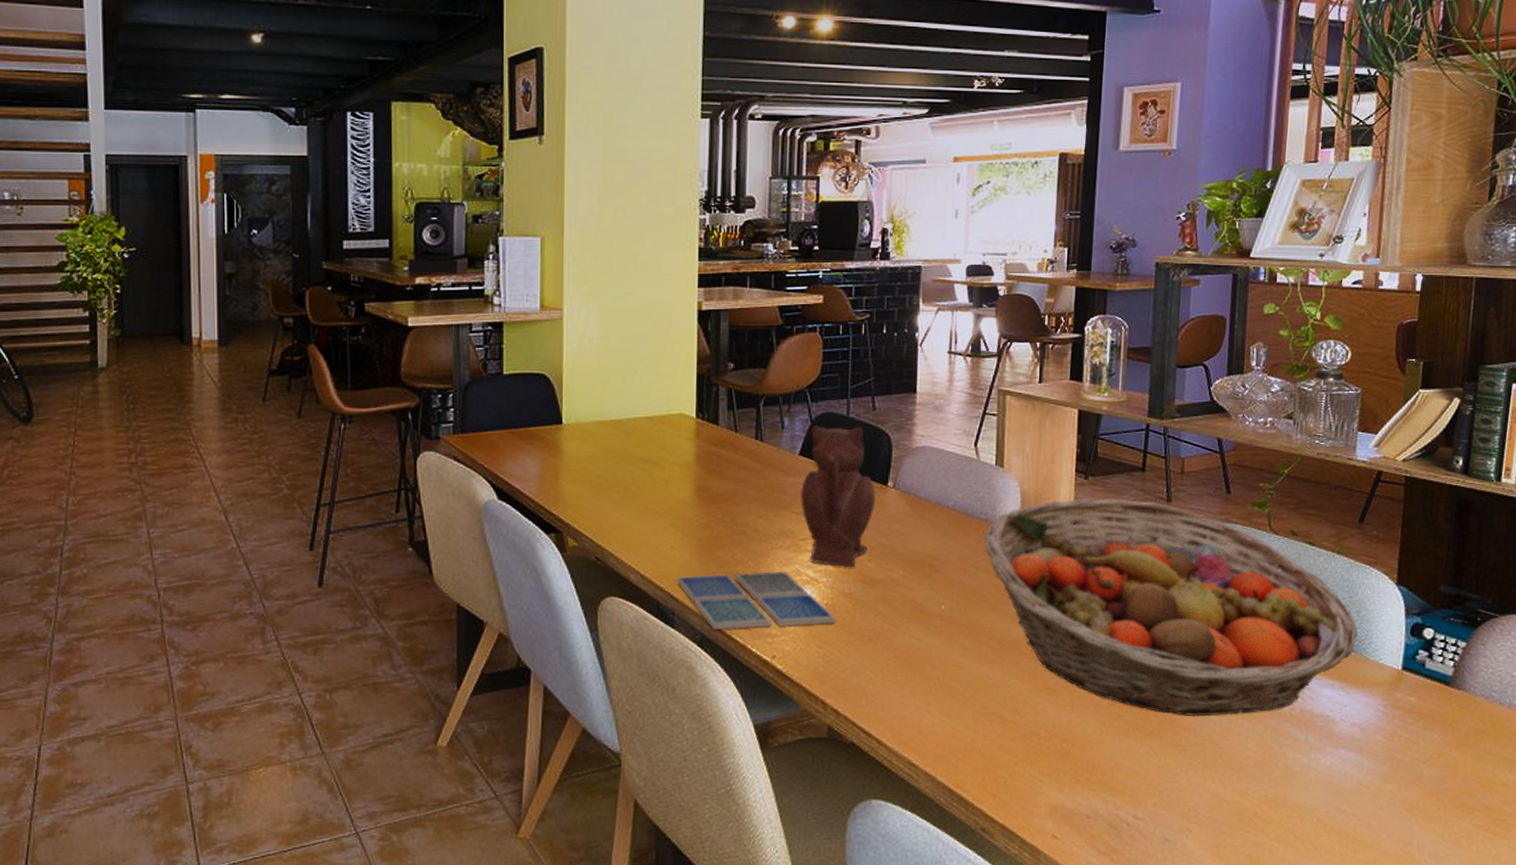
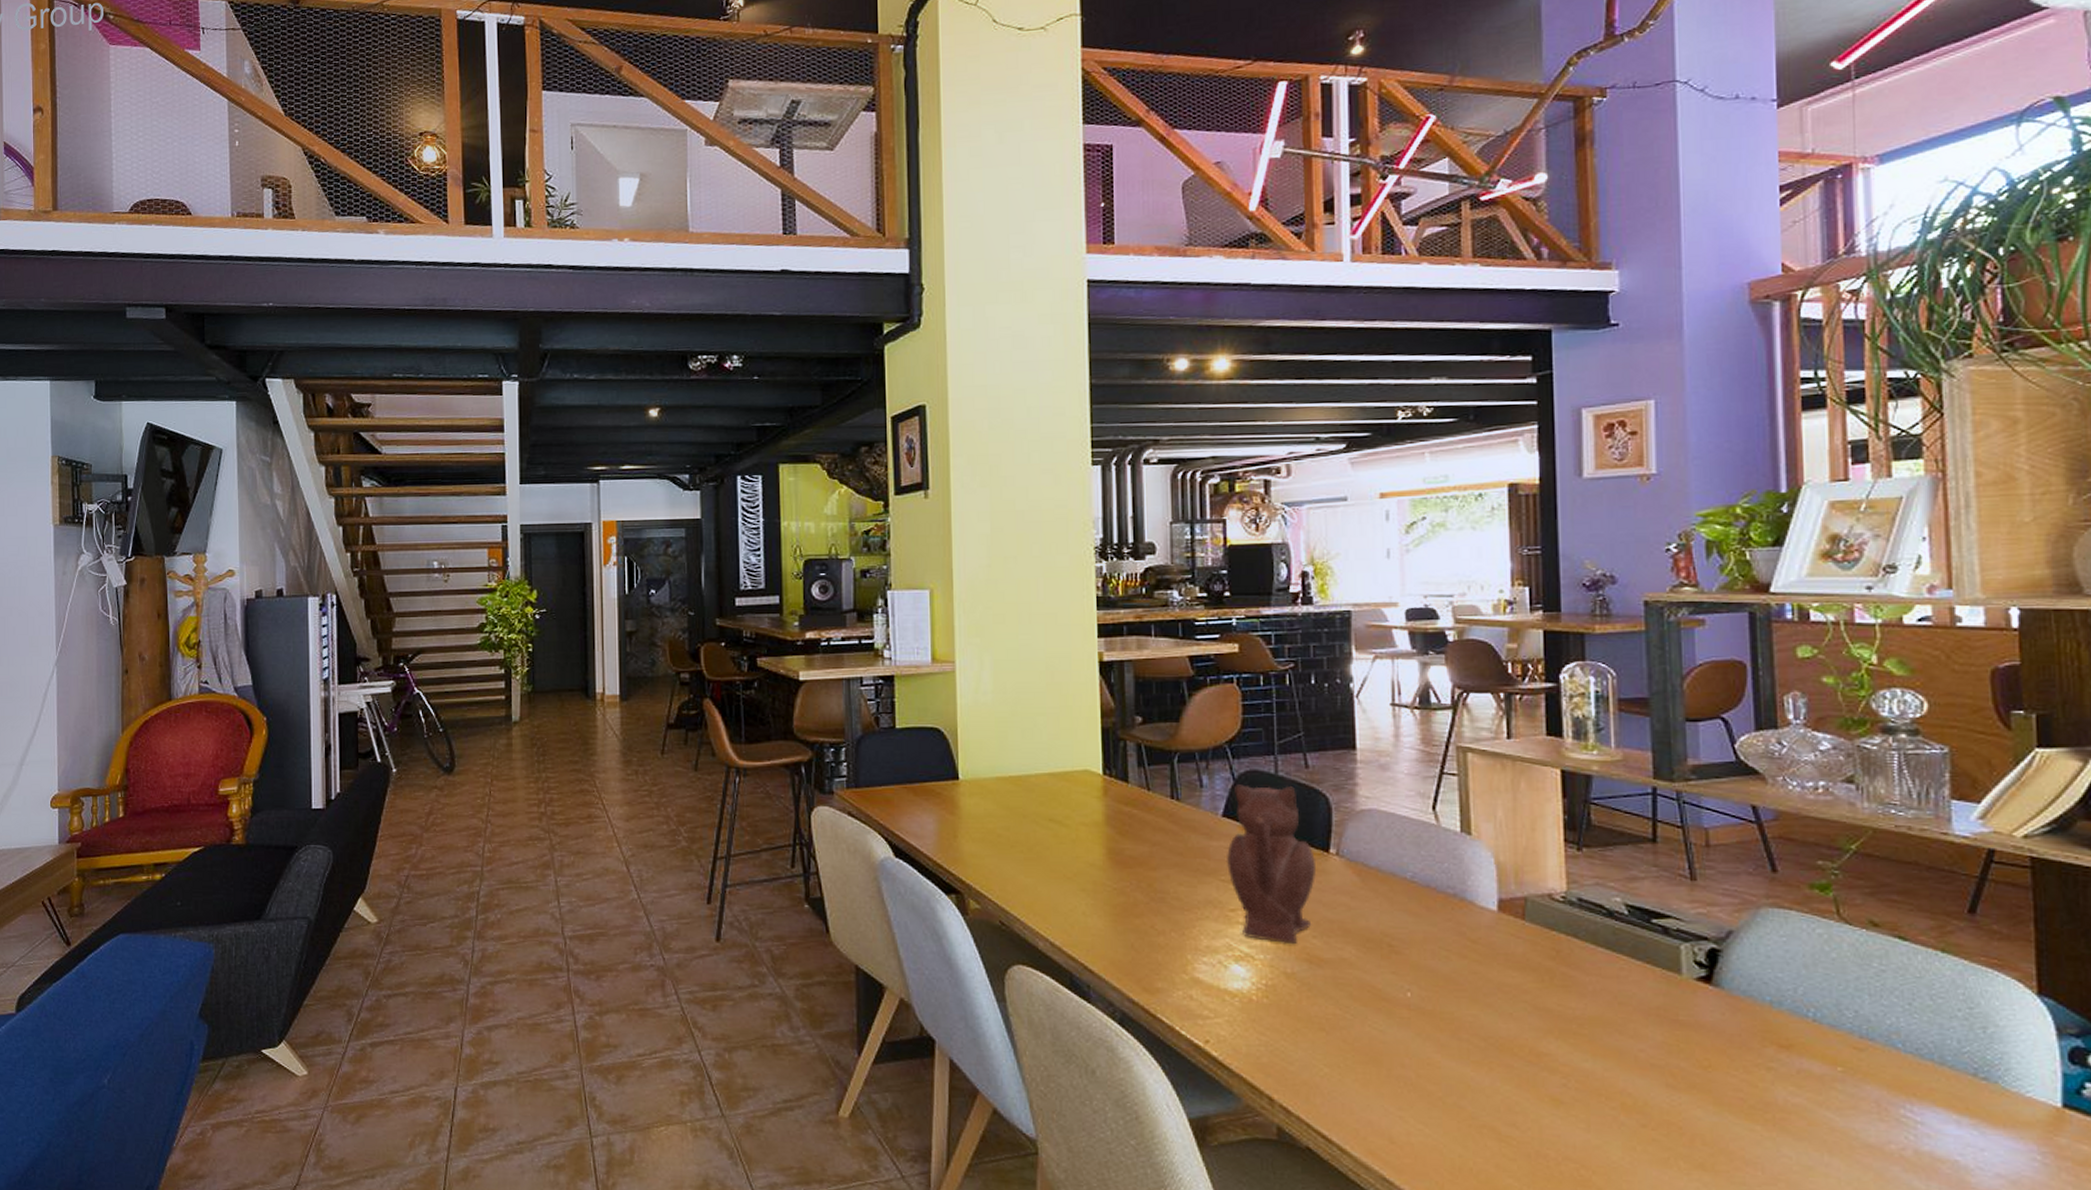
drink coaster: present [676,571,836,630] -> none [1090,945,1278,1009]
fruit basket: present [985,497,1358,717] -> none [1455,872,1988,1151]

